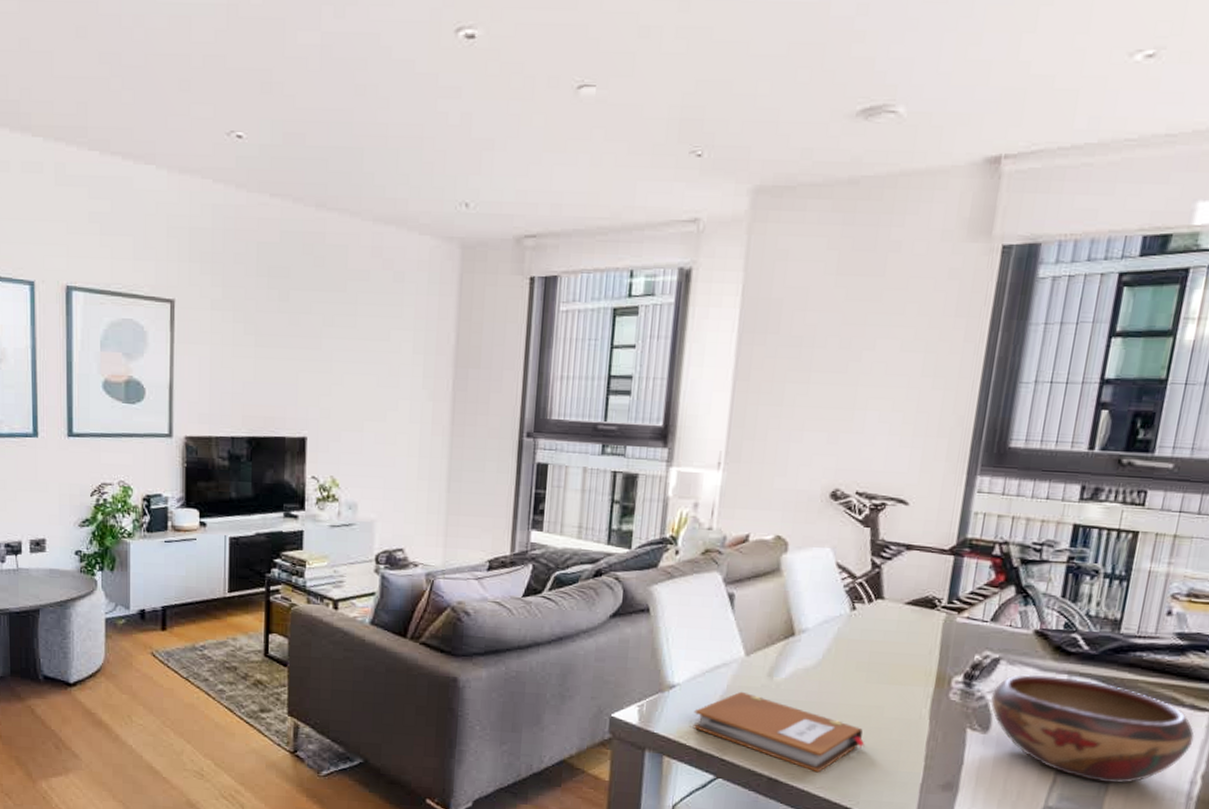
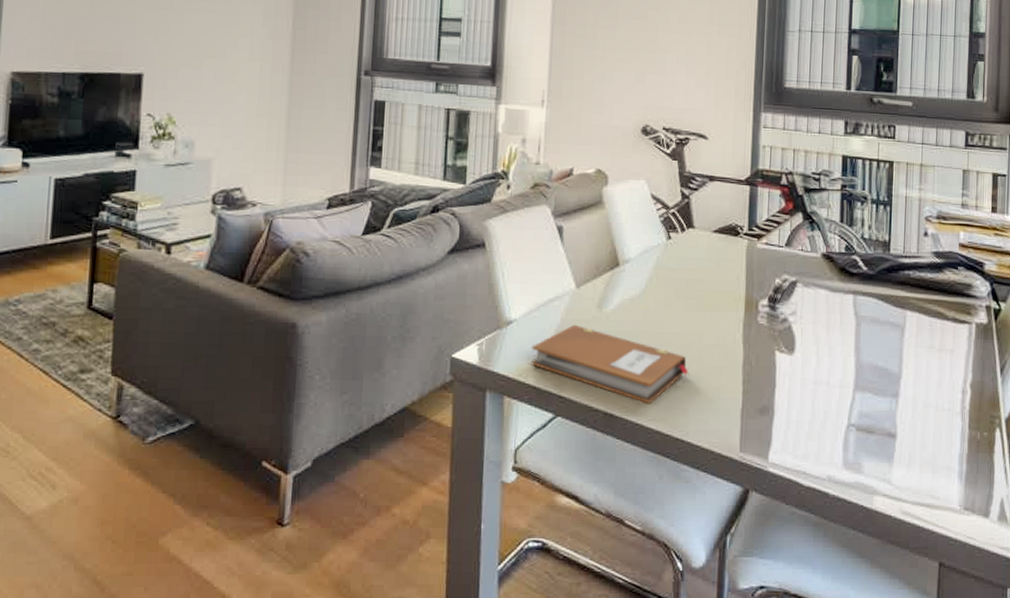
decorative bowl: present [991,674,1195,784] -> none [793,295,960,398]

